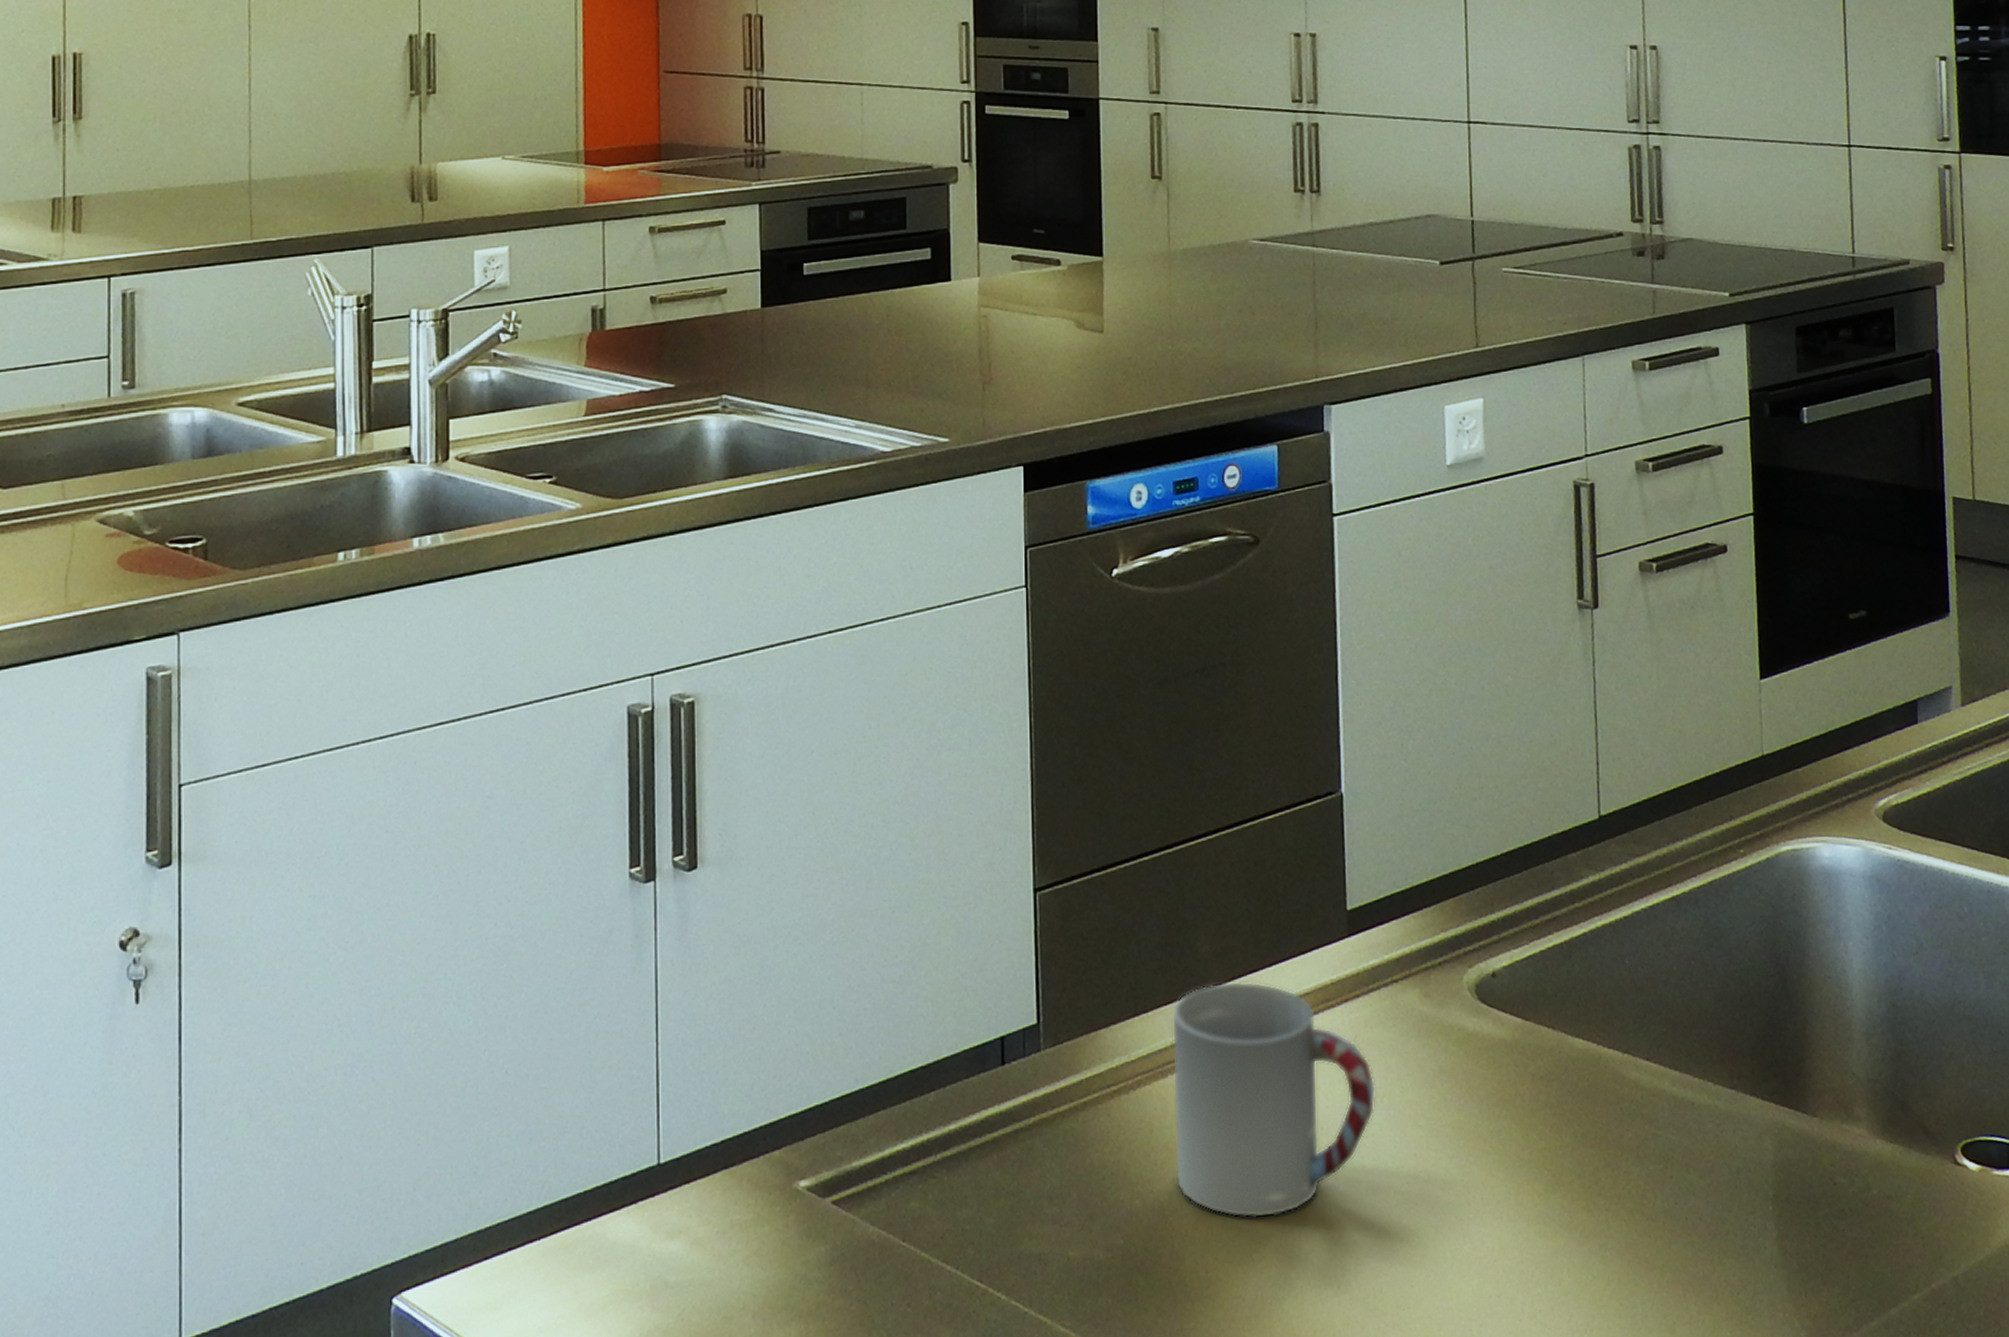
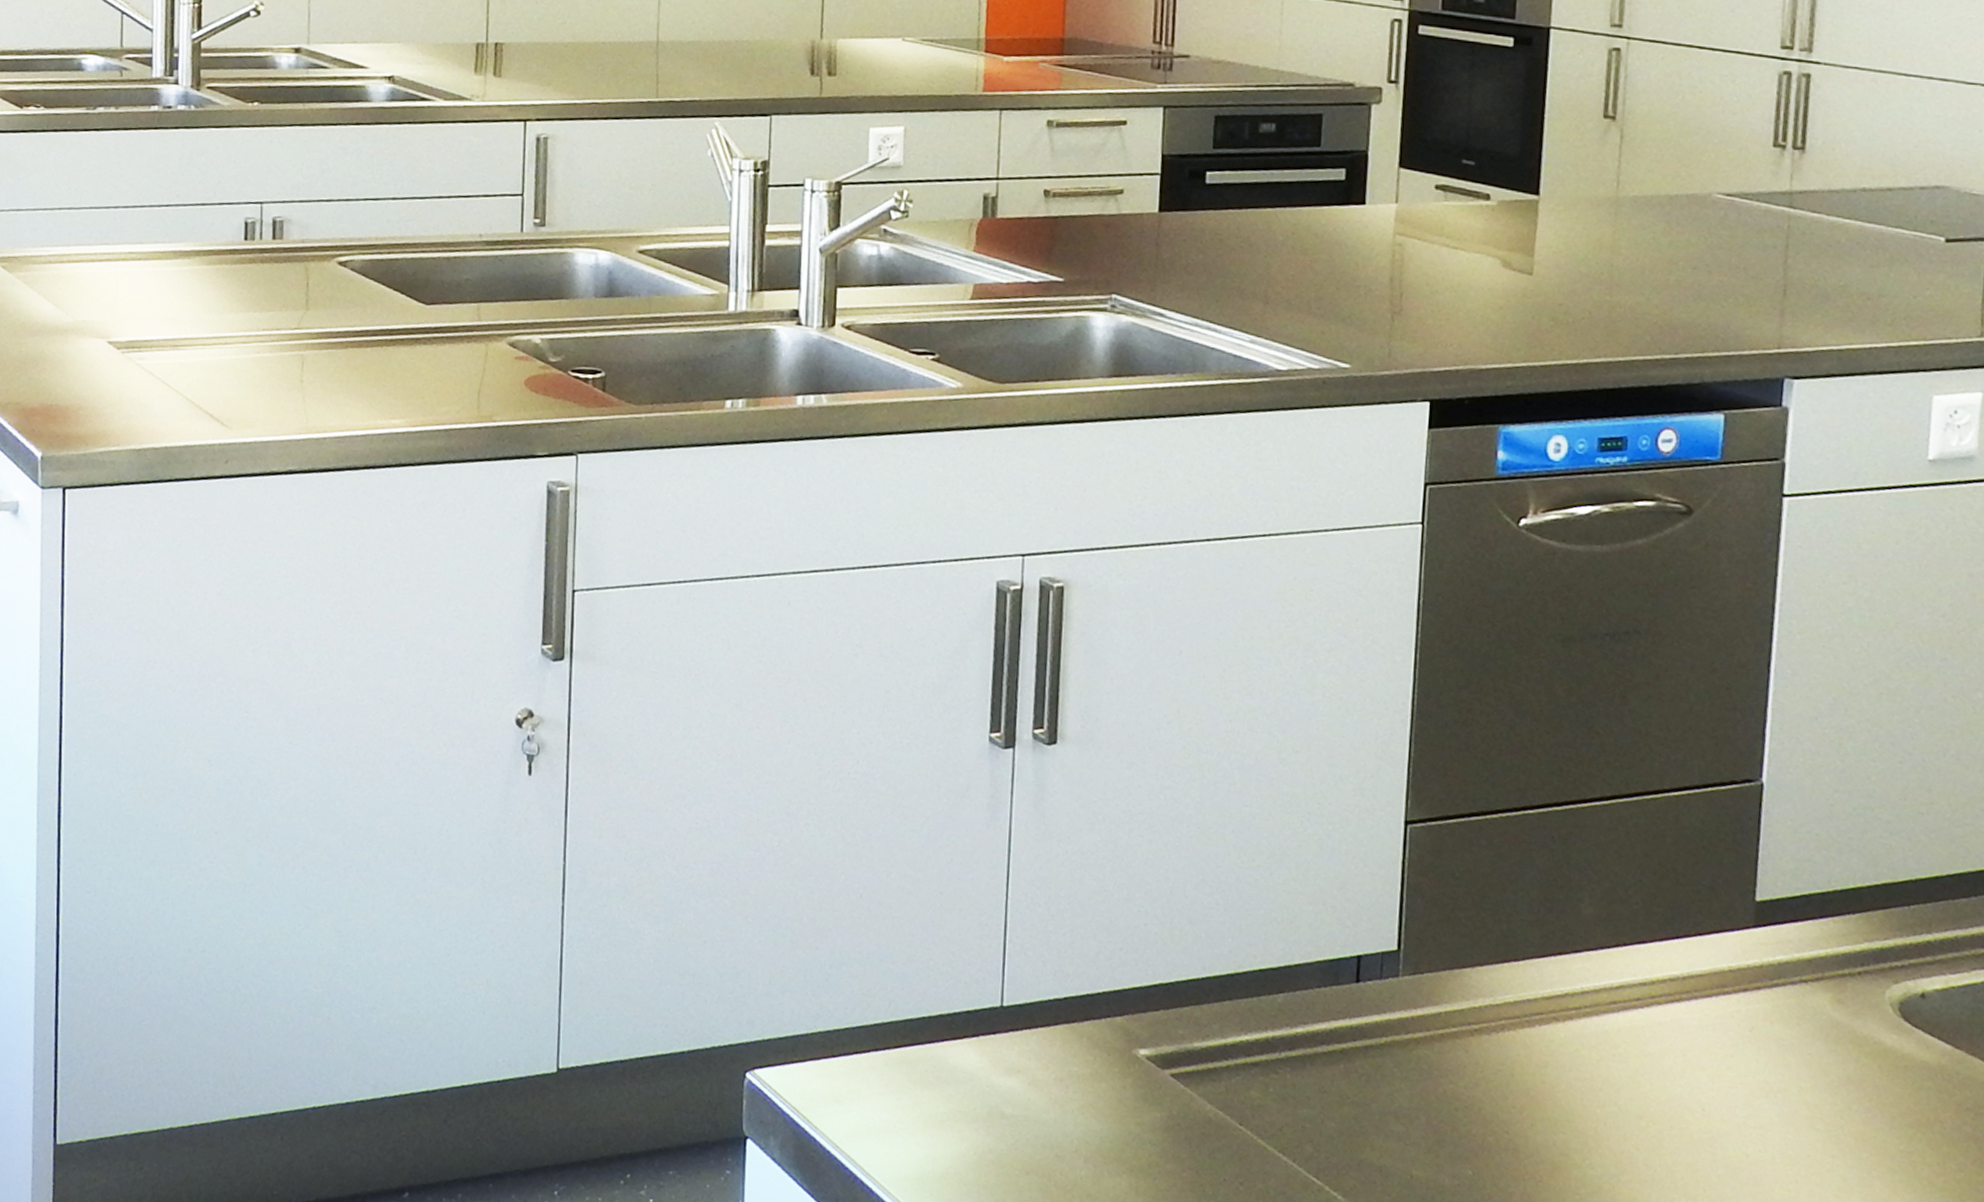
cup: present [1171,981,1376,1219] -> none [1534,946,1770,1184]

